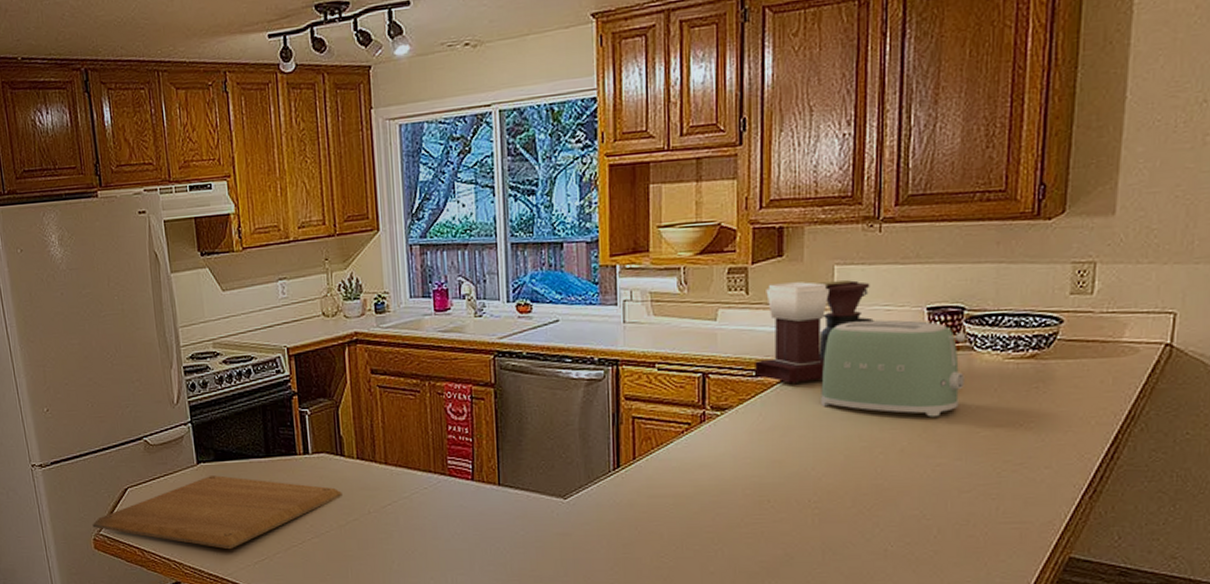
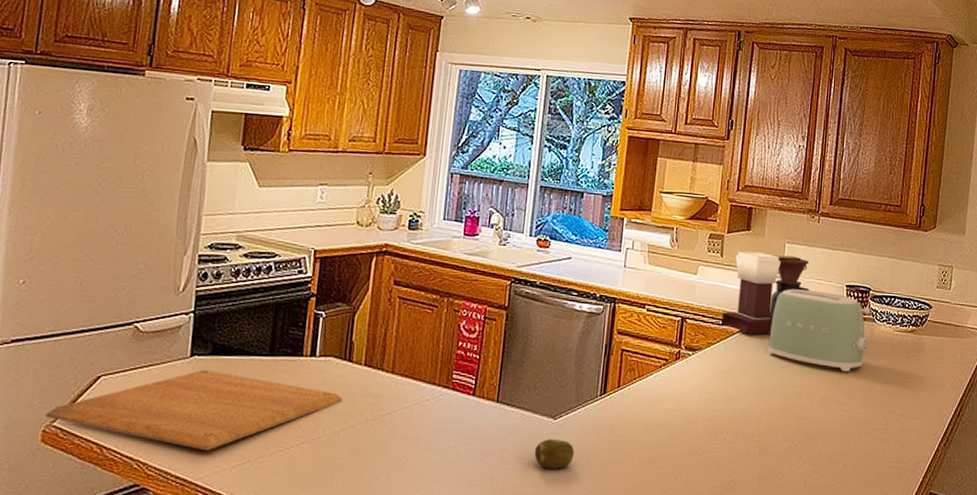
fruit: none [547,520,592,551] -> present [534,439,575,469]

